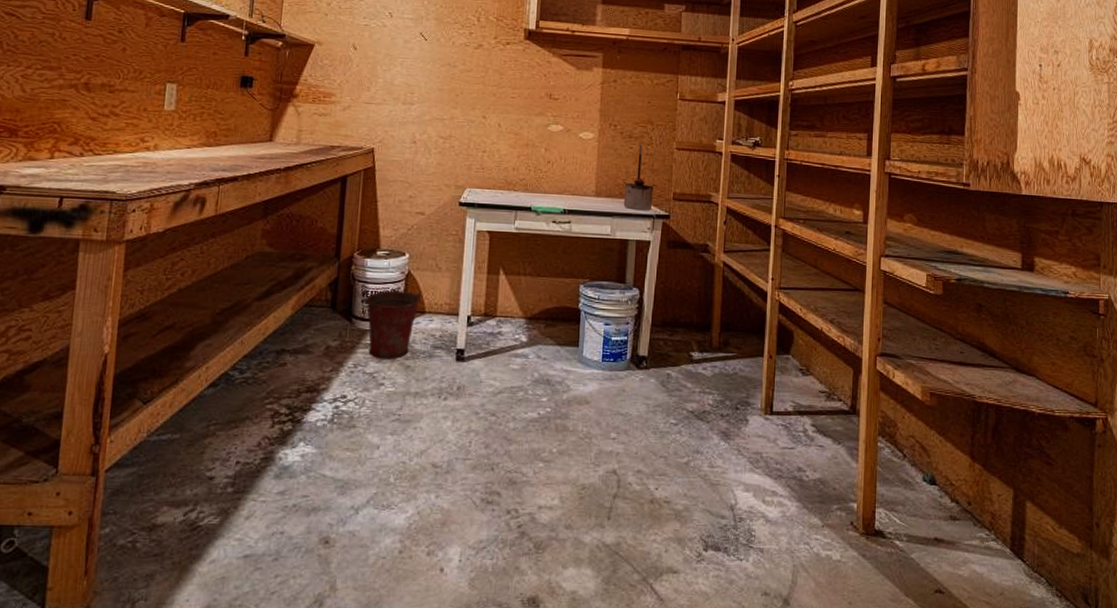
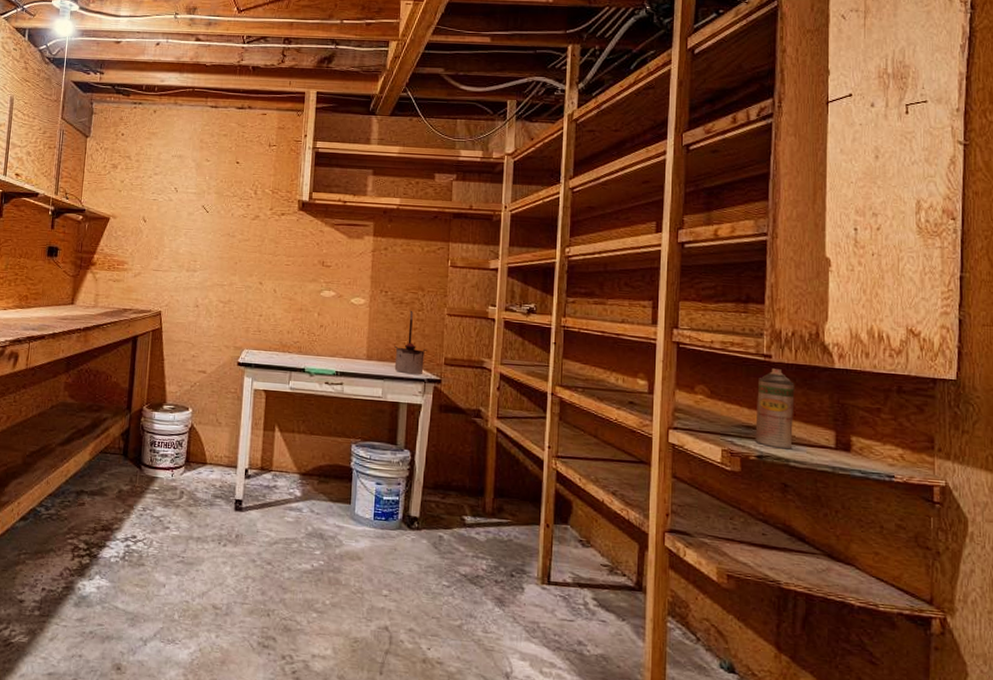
bucket: present [363,290,422,360] -> none [151,441,204,506]
aerosol can: none [955,196,989,272] -> present [755,368,795,450]

